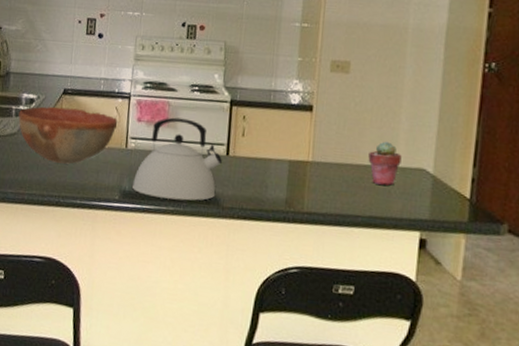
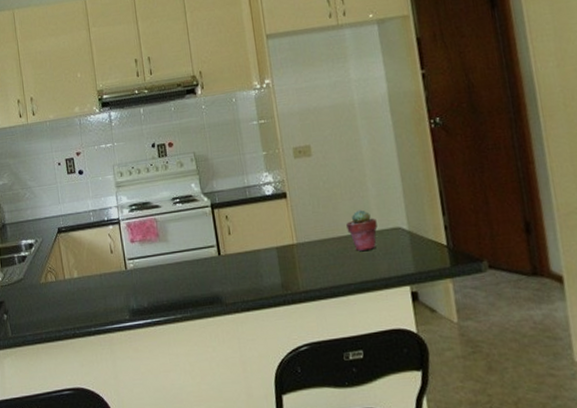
bowl: present [18,106,118,165] -> none [21,242,114,298]
kettle: present [133,117,223,201] -> none [139,230,217,309]

